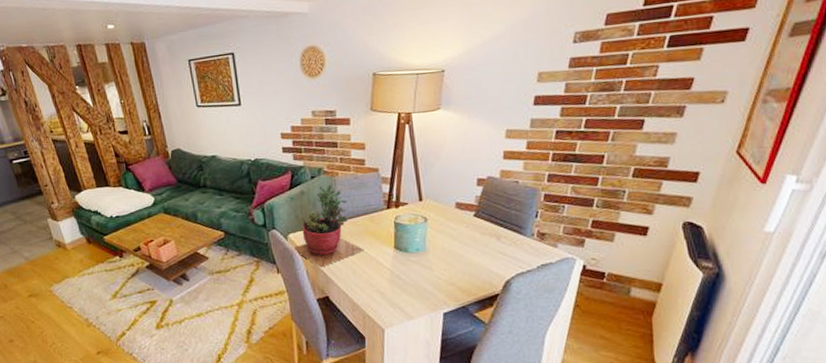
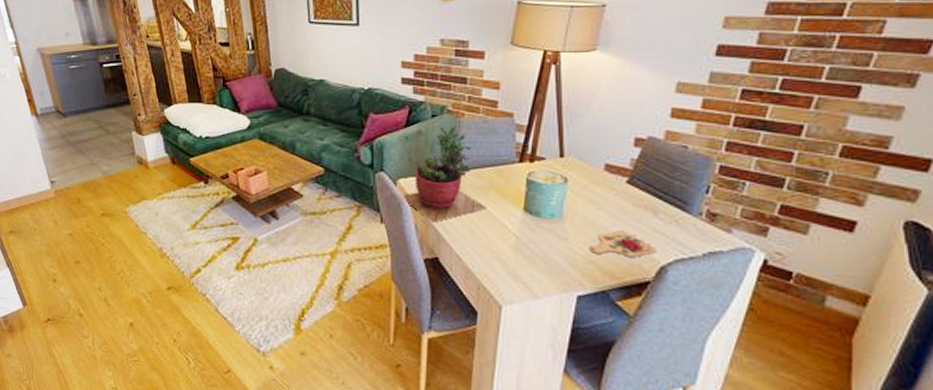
cutting board: none [449,255,502,277] -> present [589,230,657,257]

